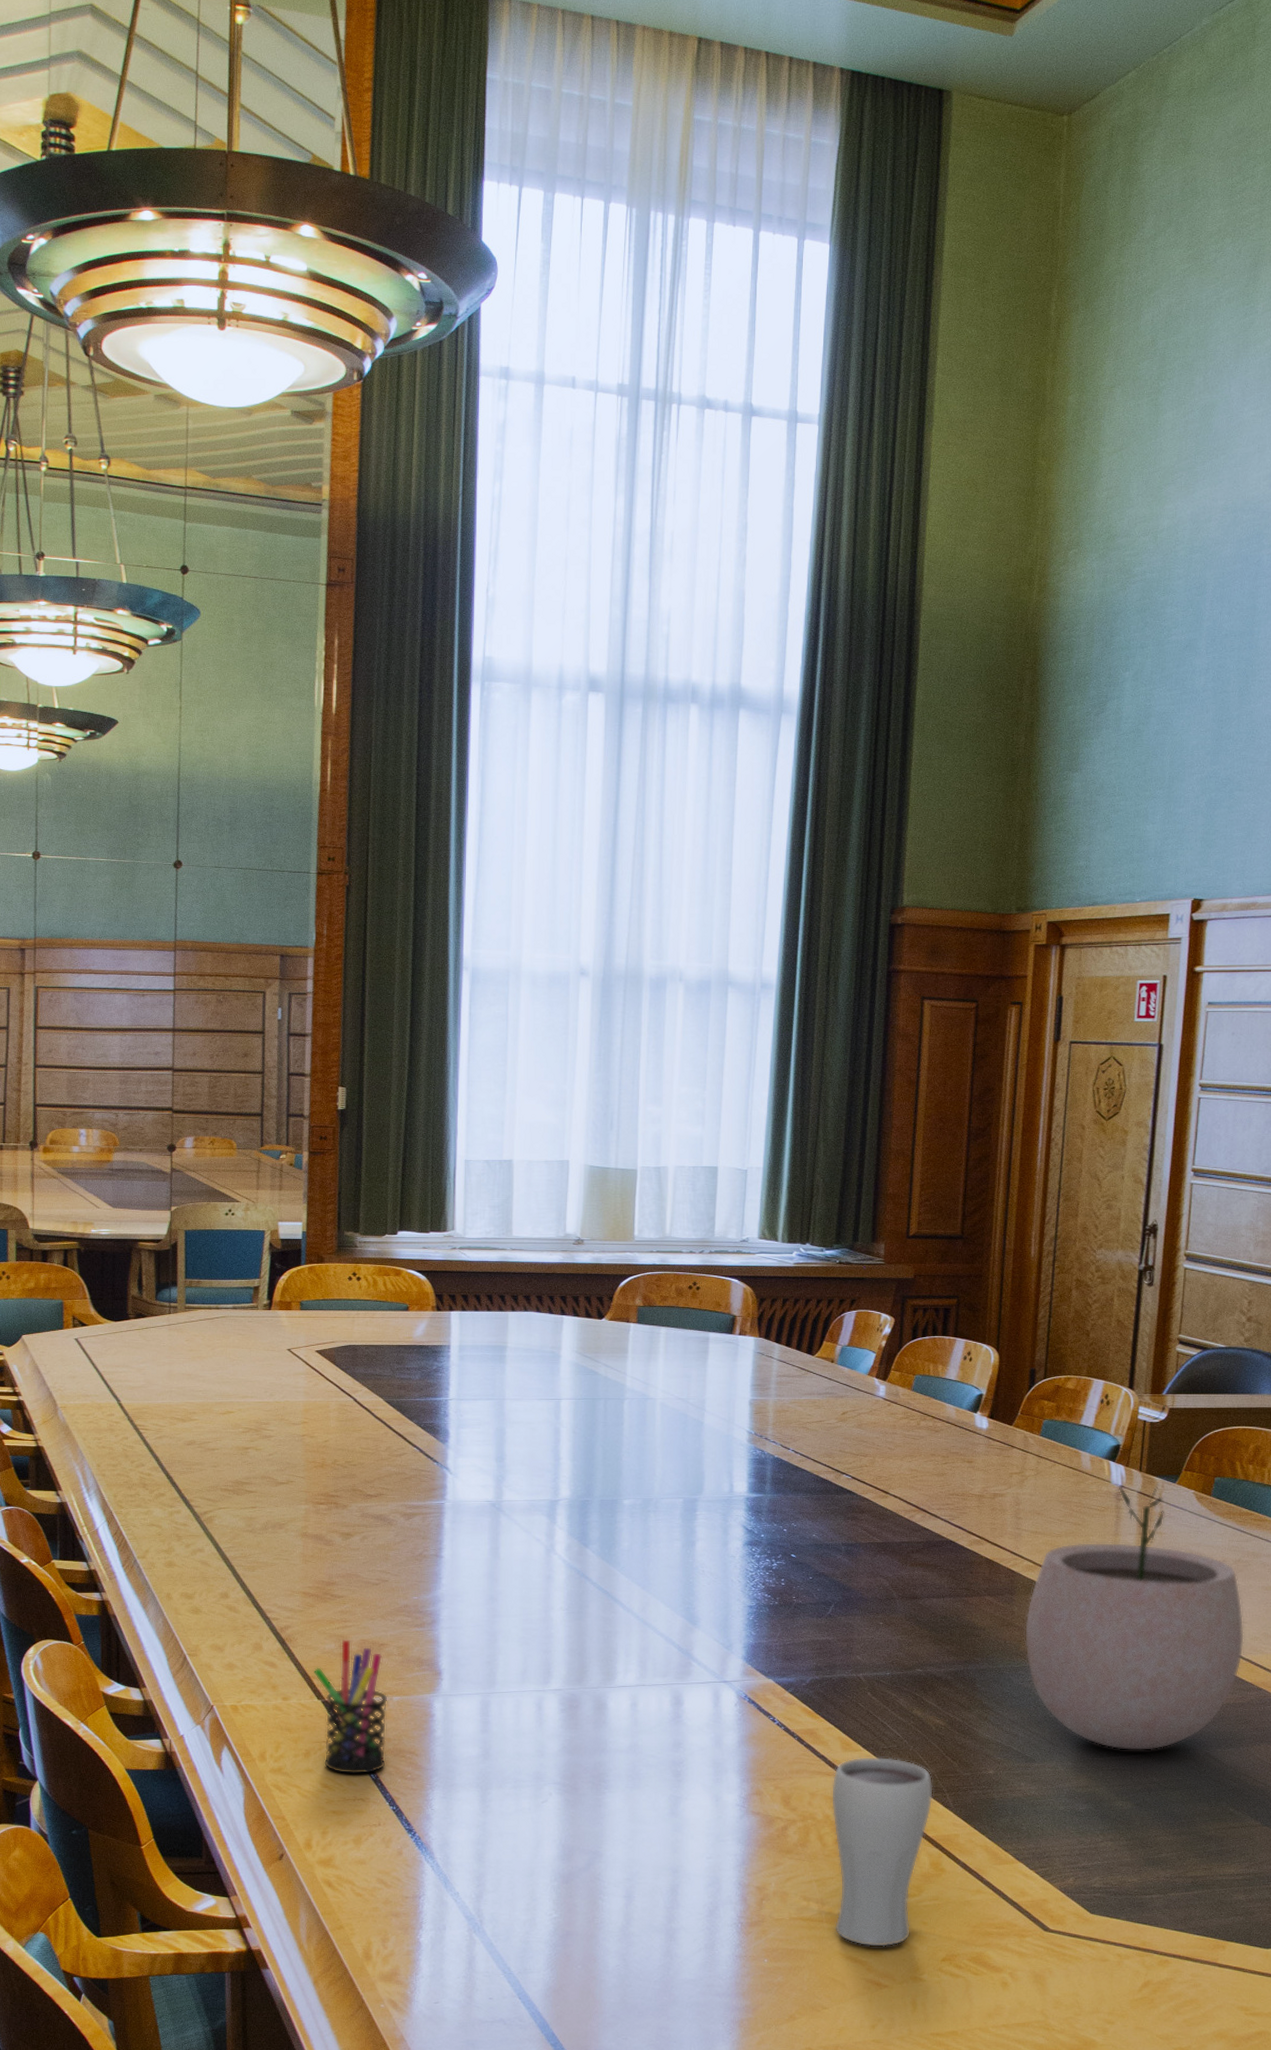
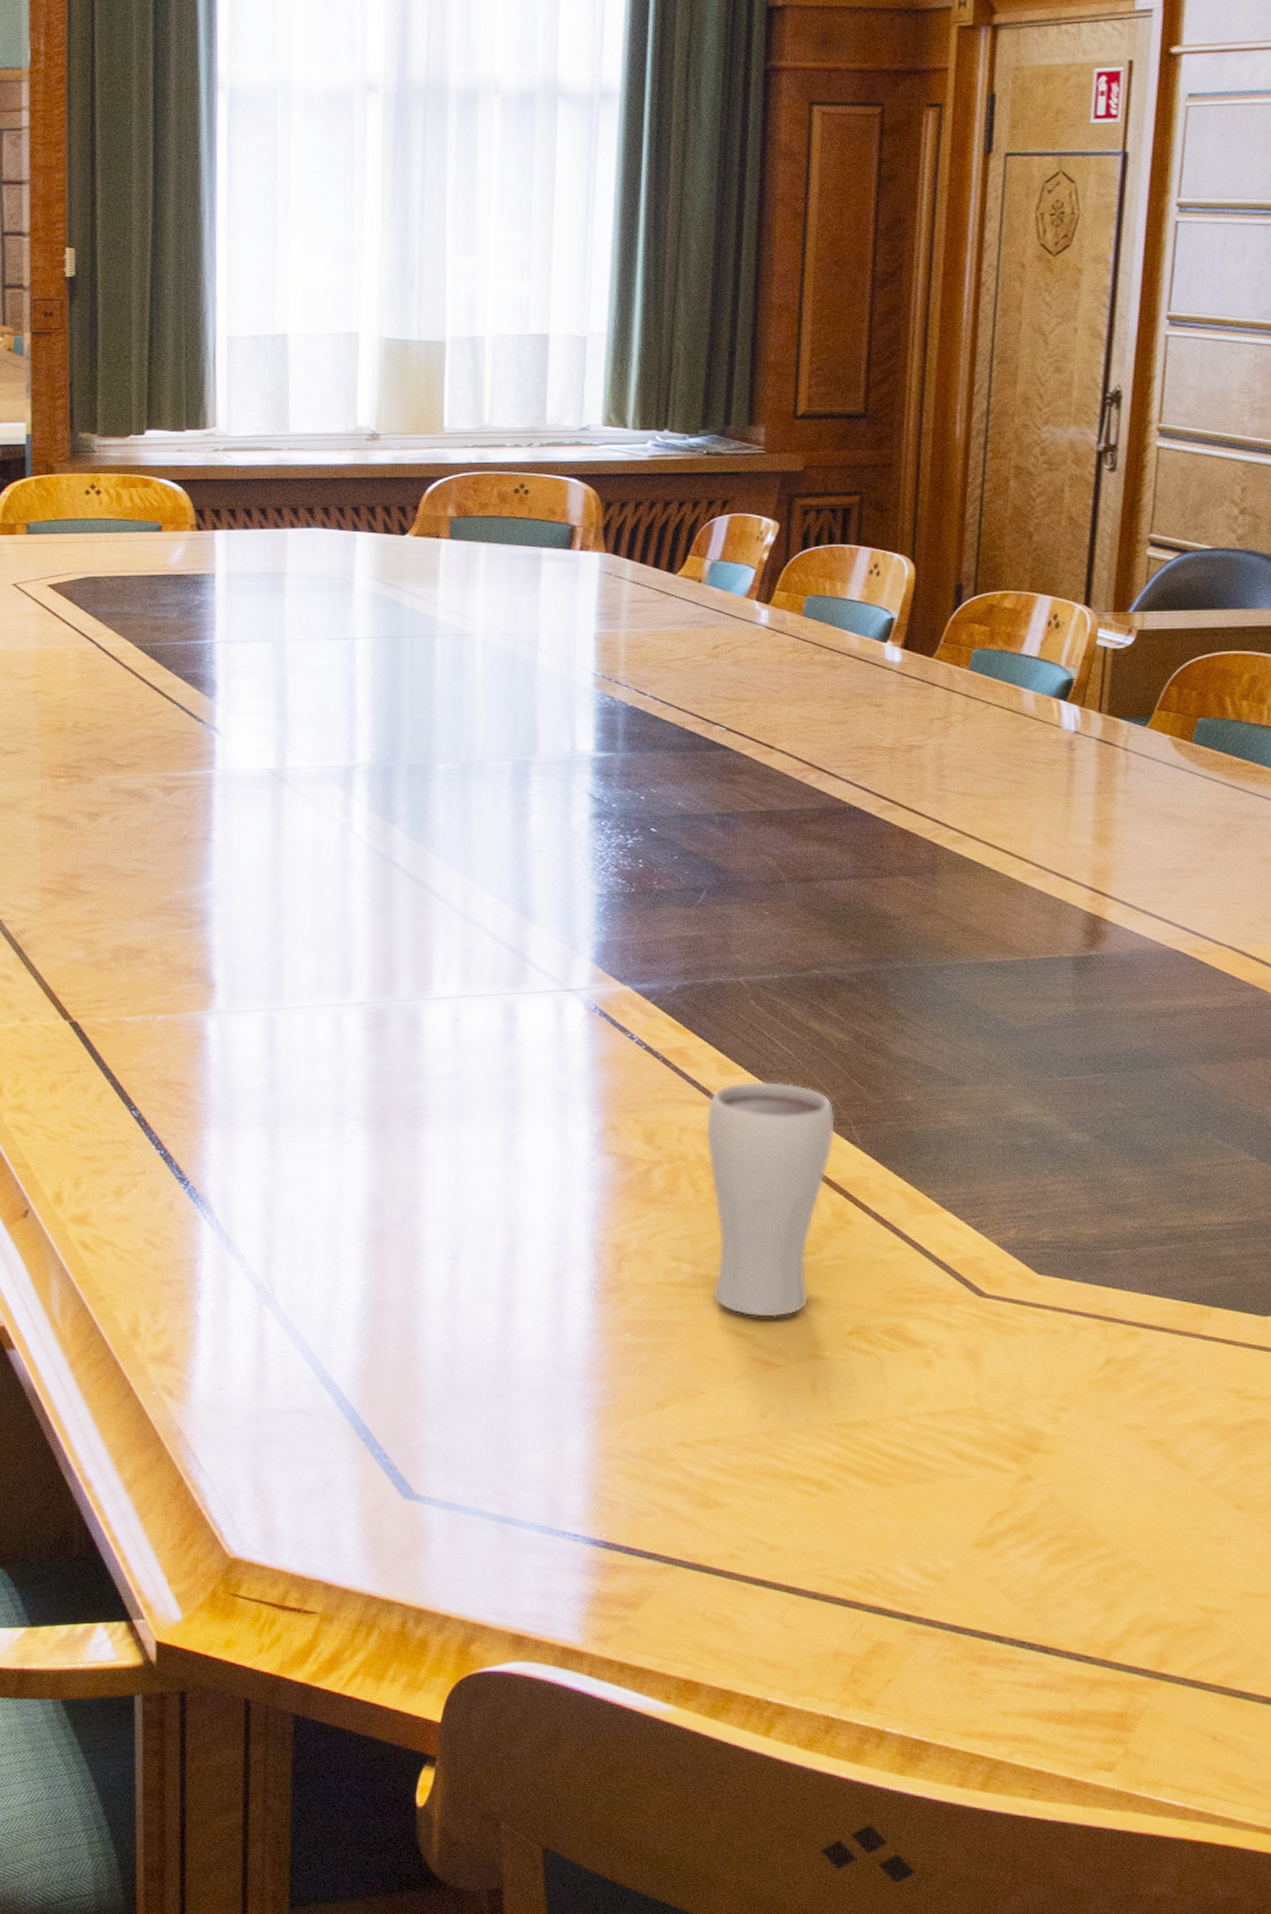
pen holder: present [313,1638,388,1775] -> none [57,944,150,1112]
plant pot: present [1024,1484,1244,1751] -> none [950,729,1236,1070]

